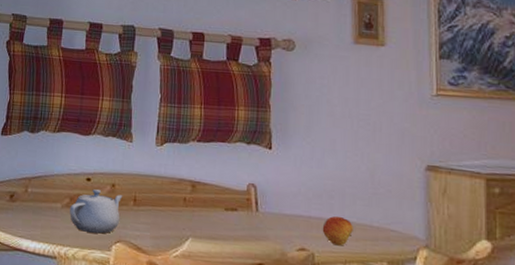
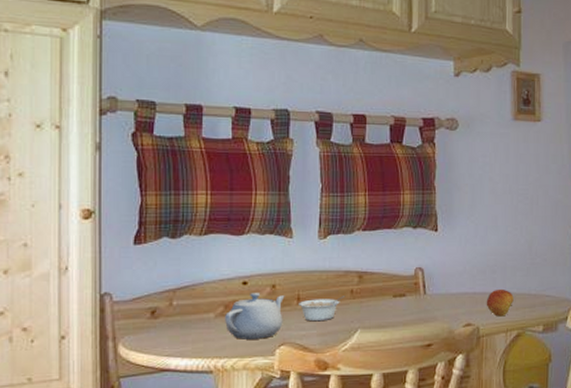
legume: none [135,202,179,225] -> present [299,296,346,322]

